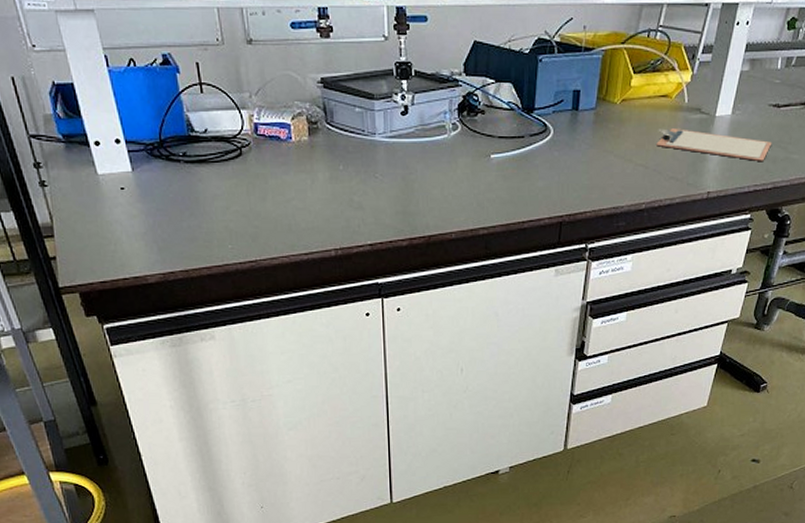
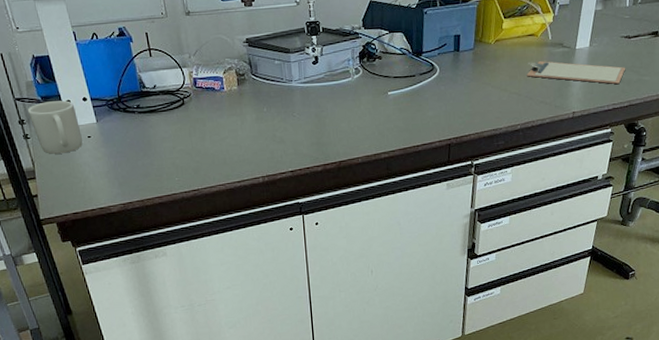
mug: none [44,141,114,207] -> present [27,100,83,154]

